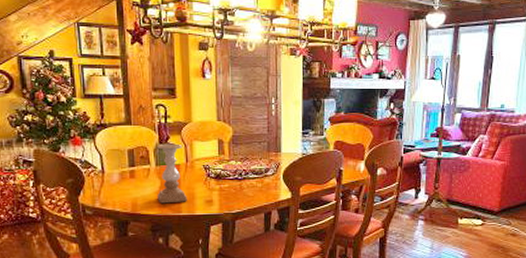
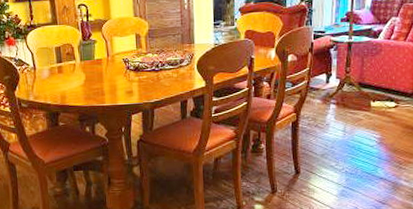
candle holder: present [157,143,187,204] -> none [81,40,110,96]

